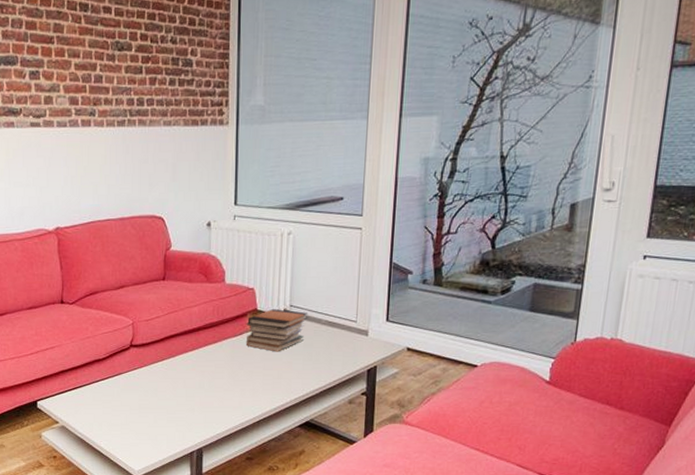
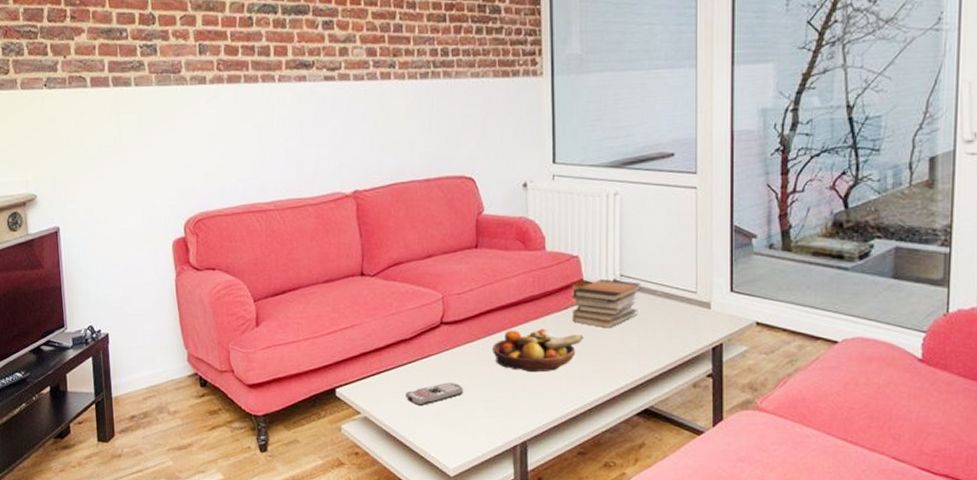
remote control: none [98,397,149,417] -> present [405,382,464,405]
fruit bowl: none [175,351,256,390] -> present [492,328,584,373]

